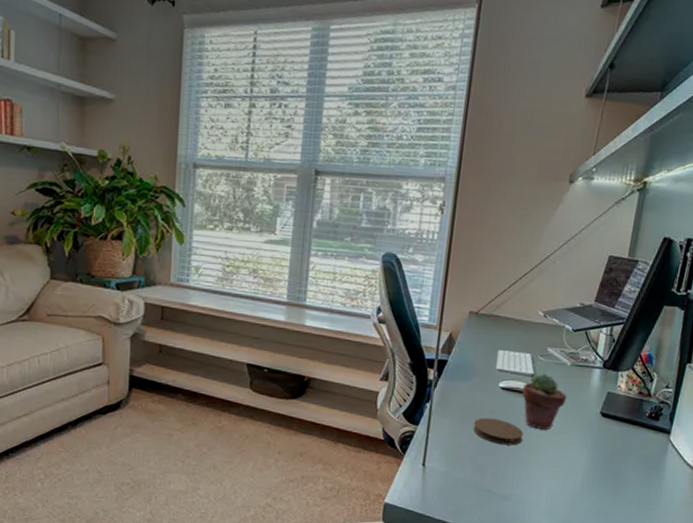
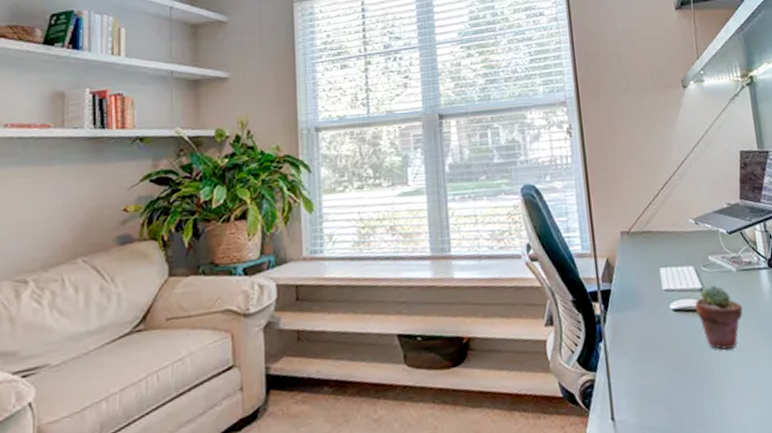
coaster: present [473,417,524,446] -> none [655,346,711,377]

